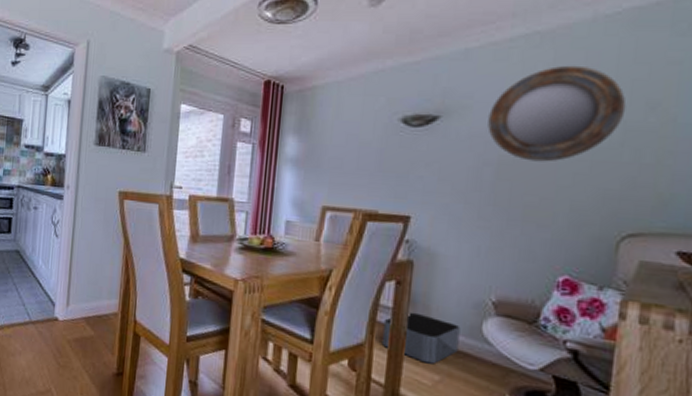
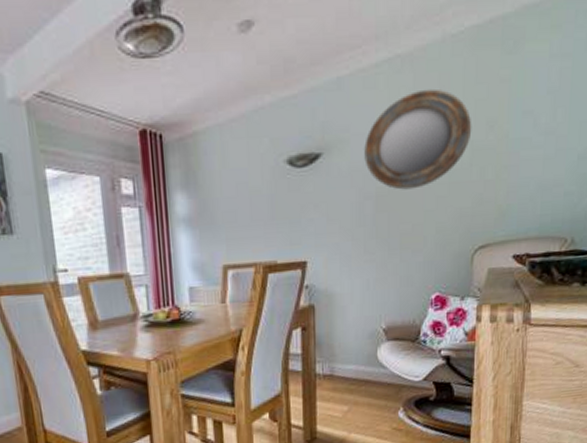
storage bin: present [381,312,461,364] -> none [295,353,360,398]

